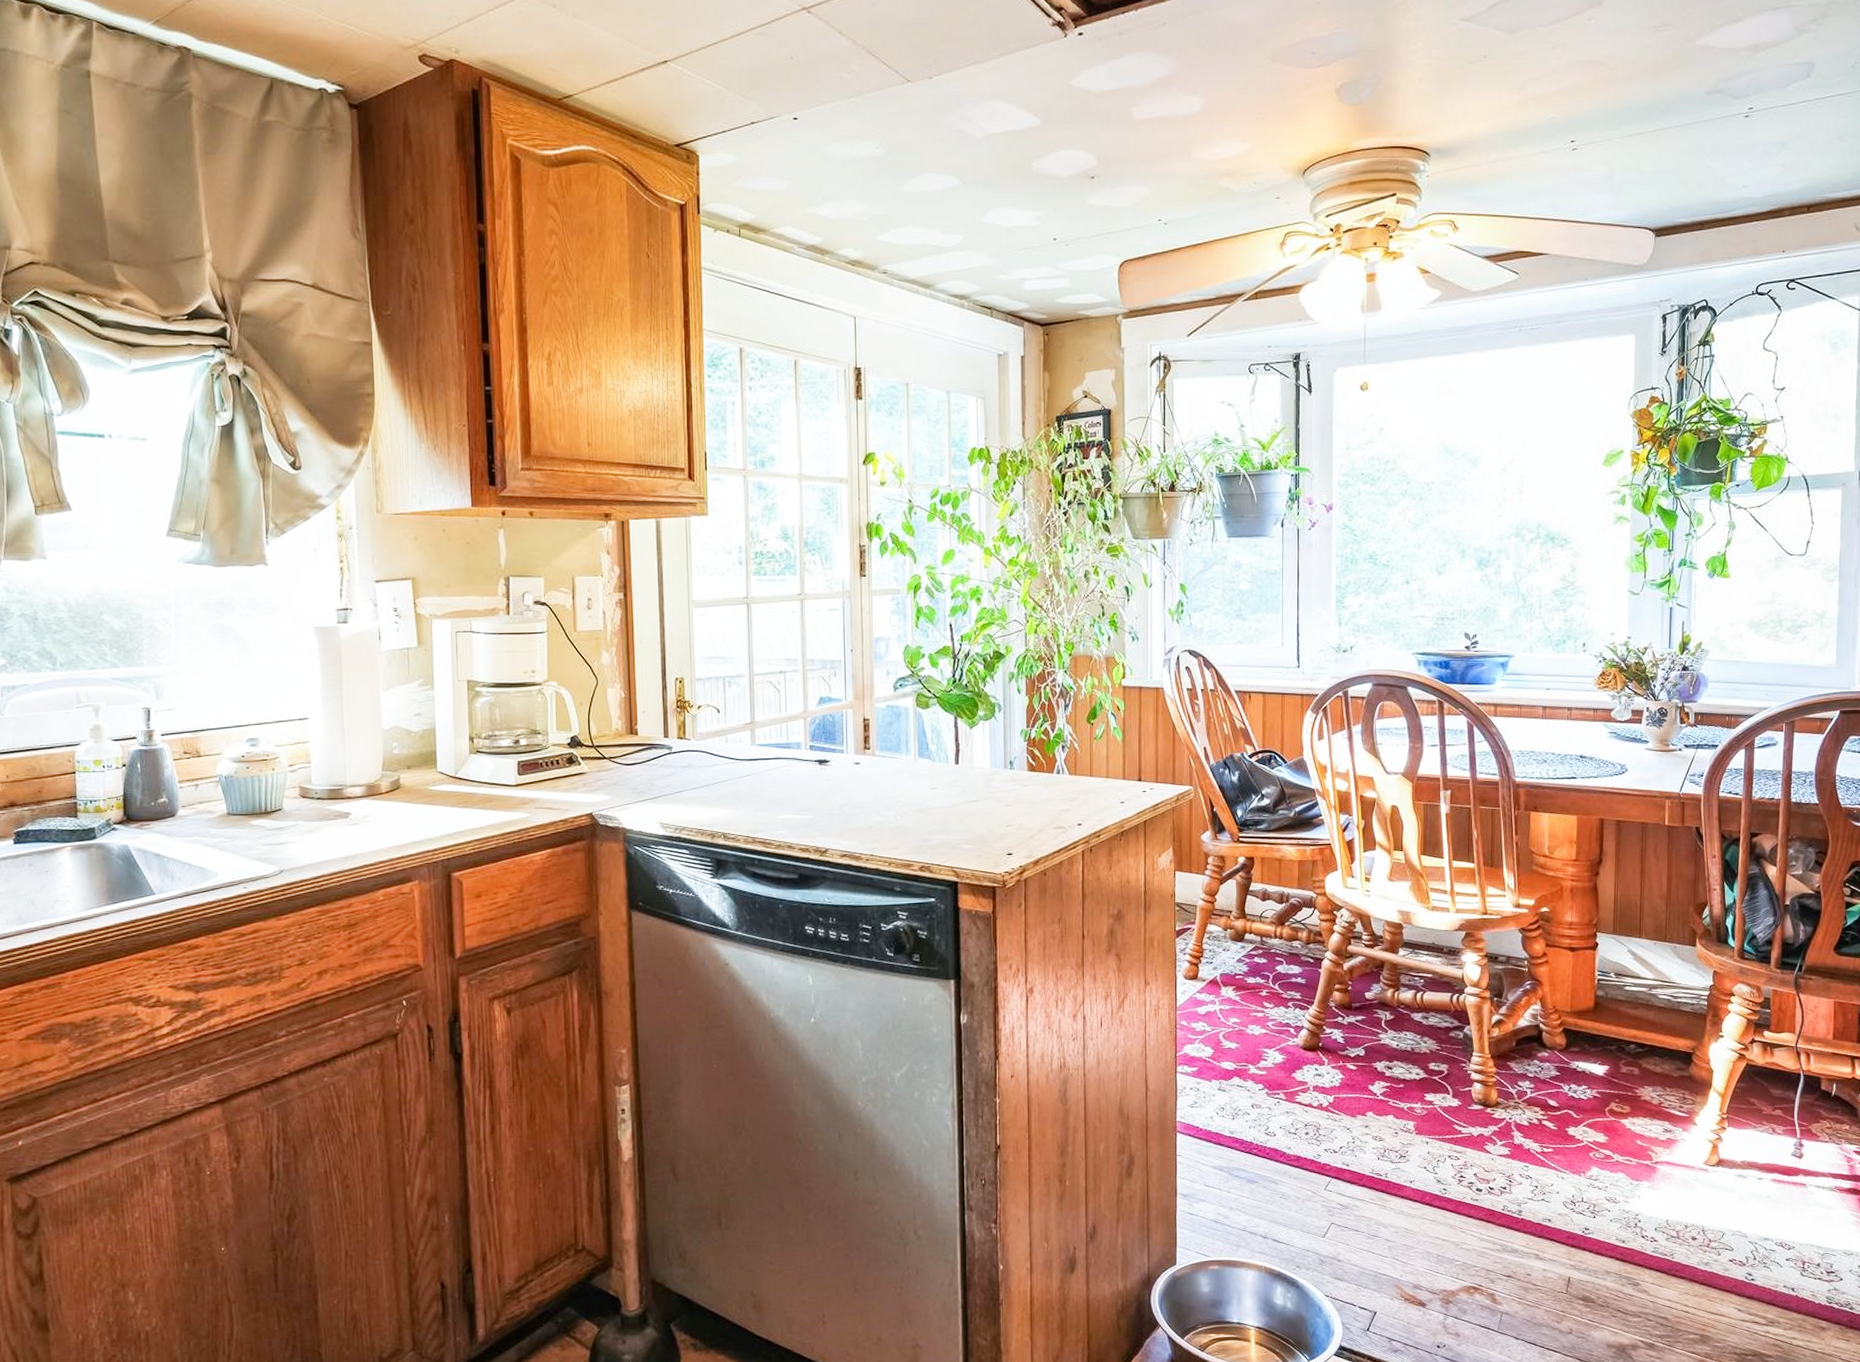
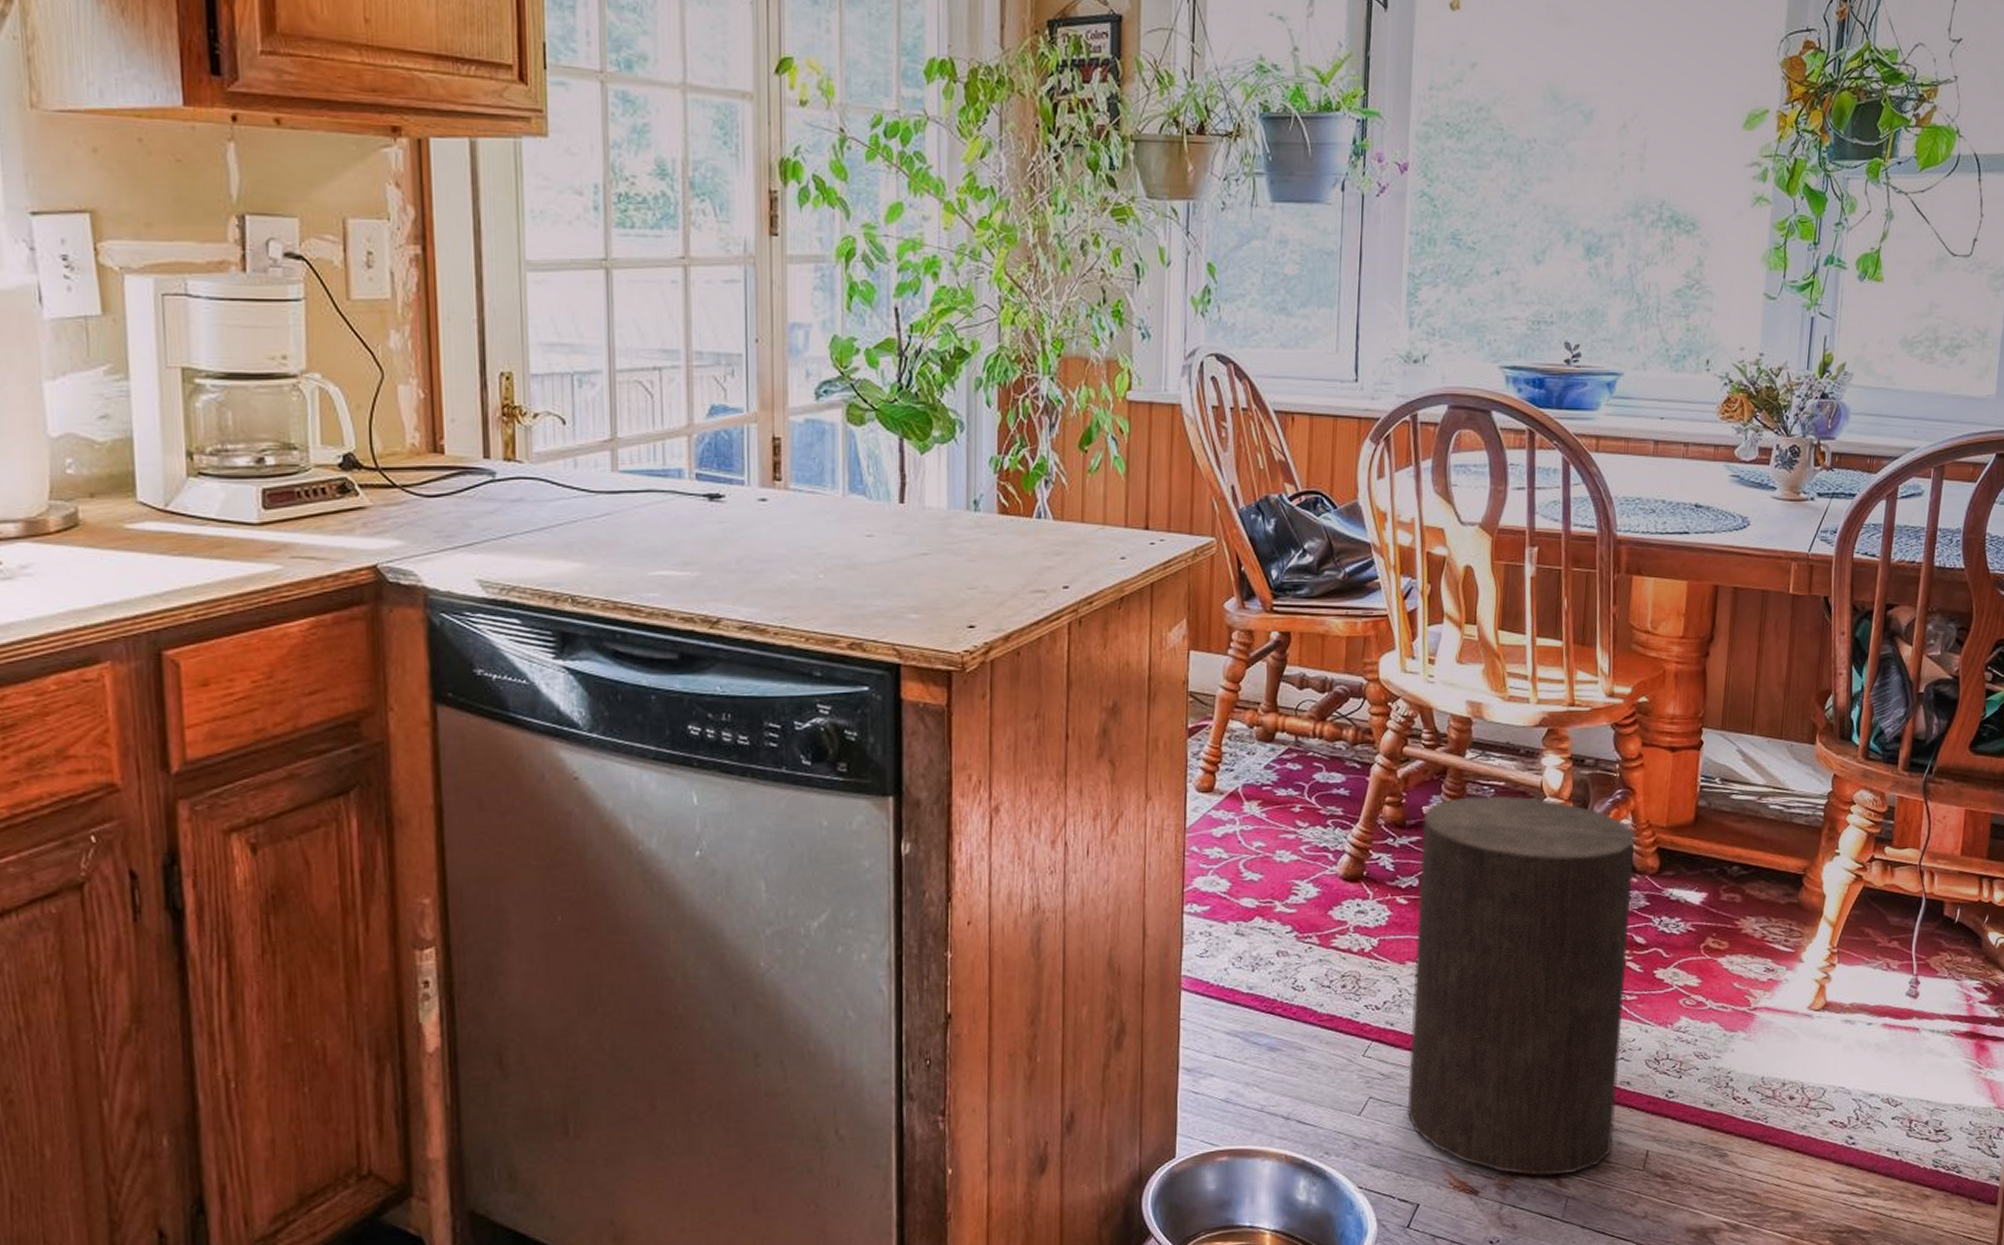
stool: none [1362,984,1544,1294] -> present [1406,795,1635,1176]

